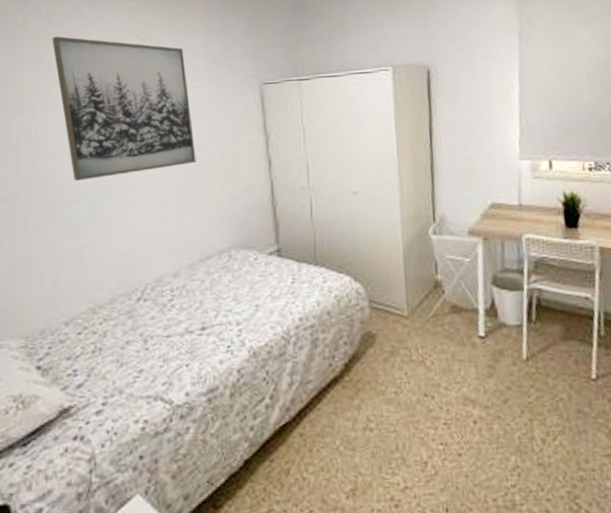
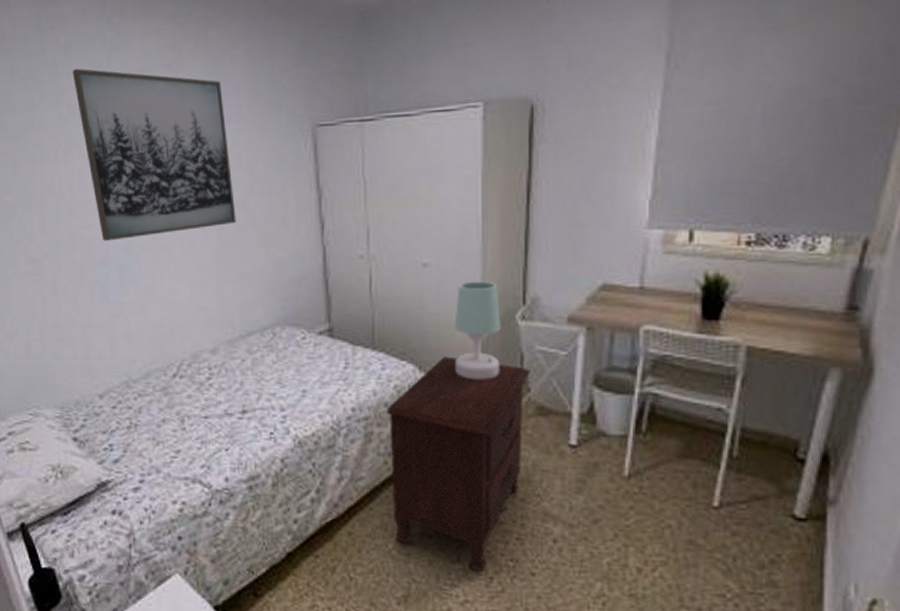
nightstand: none [329,268,445,458] -> present [386,356,532,572]
table lamp: none [381,204,420,286] -> present [454,281,501,379]

